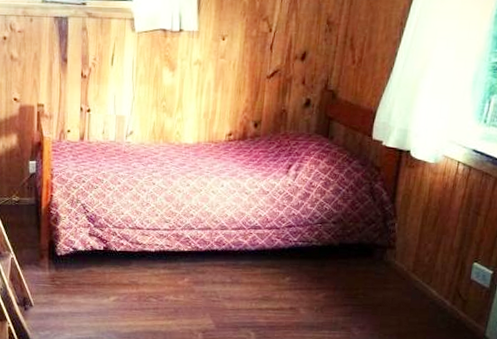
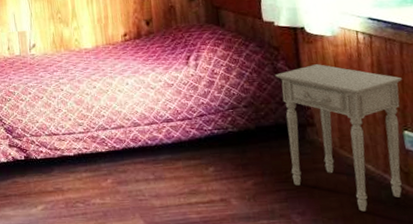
nightstand: none [361,189,487,331] -> present [275,64,402,212]

